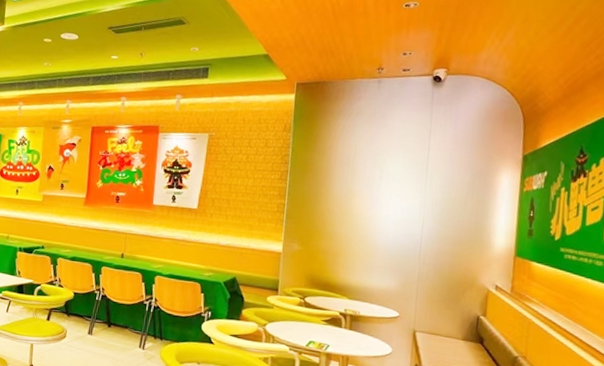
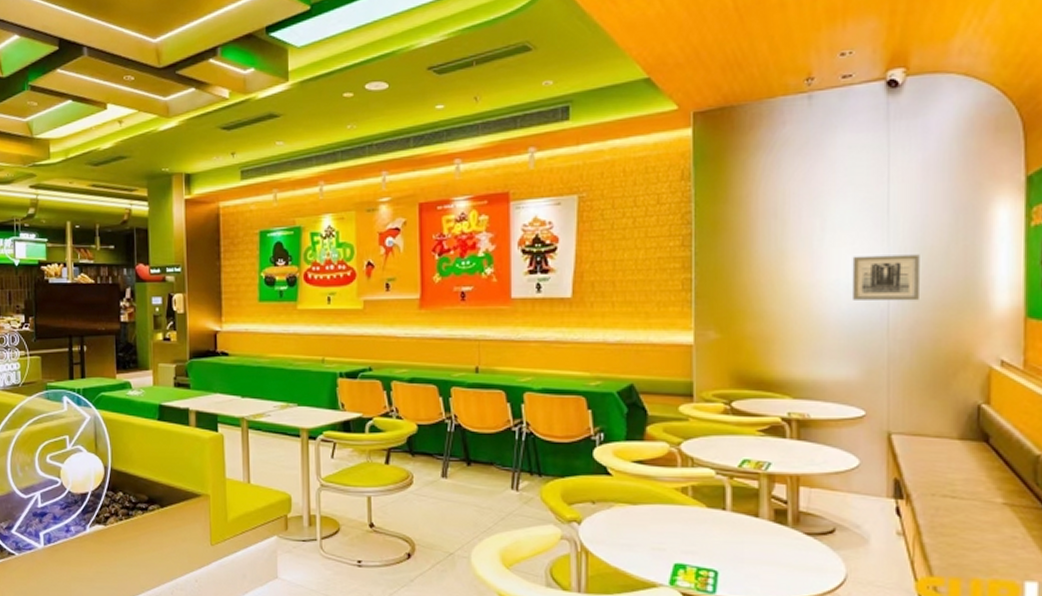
wall art: none [396,199,446,237] -> present [851,254,920,301]

